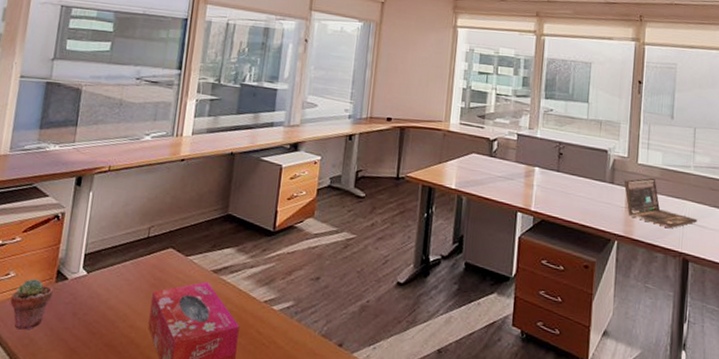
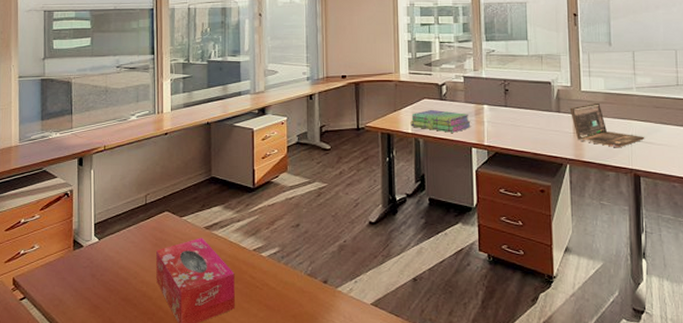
potted succulent: present [10,278,53,330] -> none [38,248,72,293]
stack of books: none [454,165,520,194] -> present [410,109,471,133]

